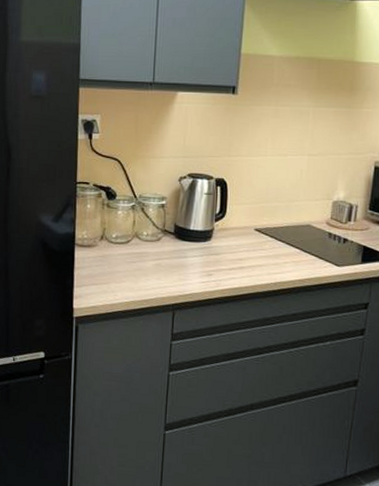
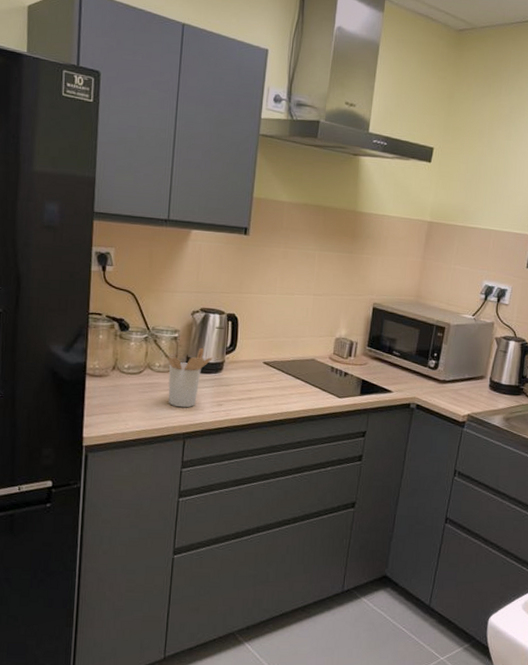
utensil holder: none [155,215,201,278] -> present [168,347,213,408]

